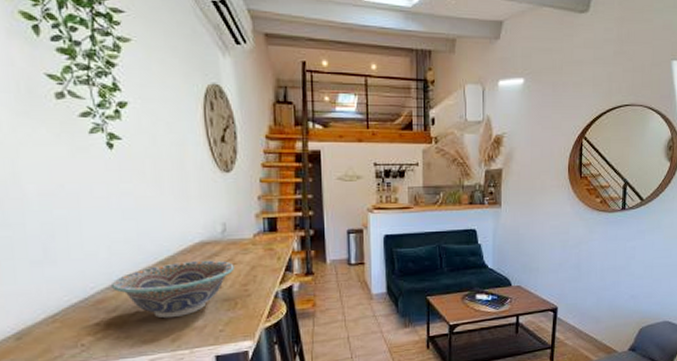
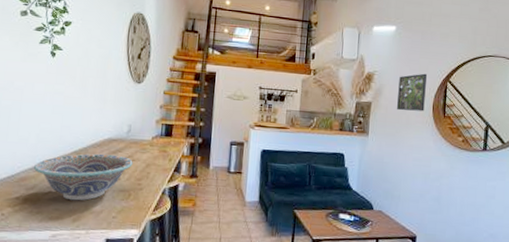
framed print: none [530,131,560,176] -> present [397,73,427,112]

